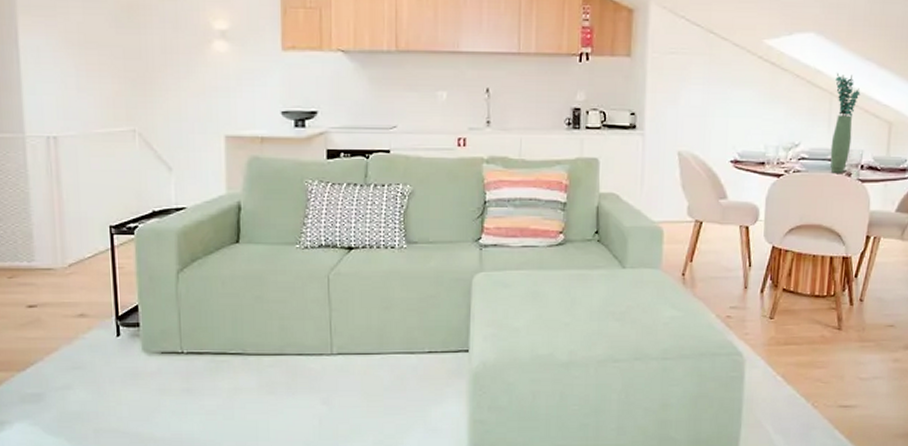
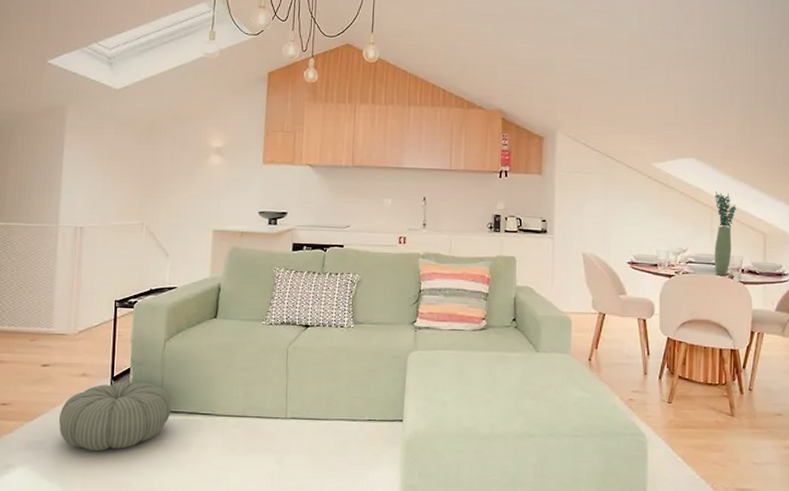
pouf: none [57,321,194,400] -> present [59,381,172,451]

